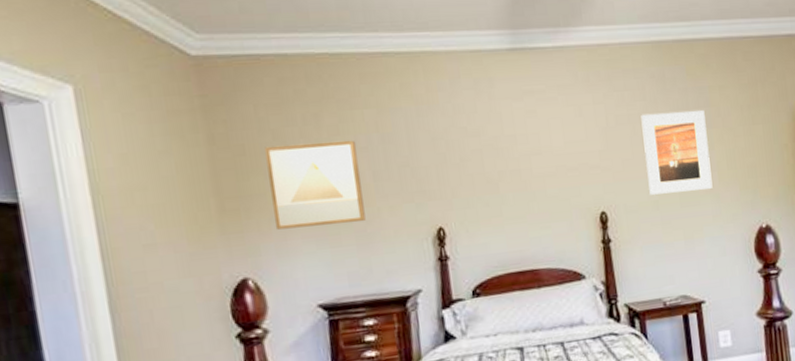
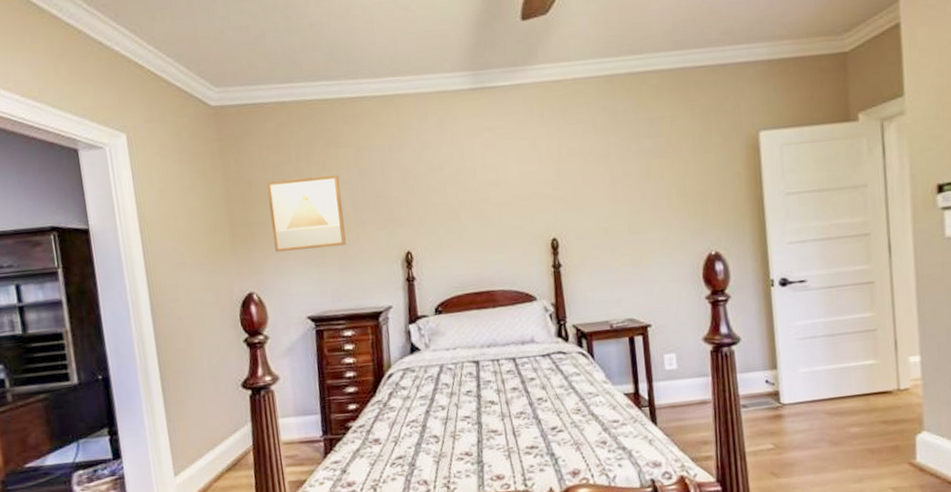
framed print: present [641,110,713,195] -> none [592,141,662,223]

